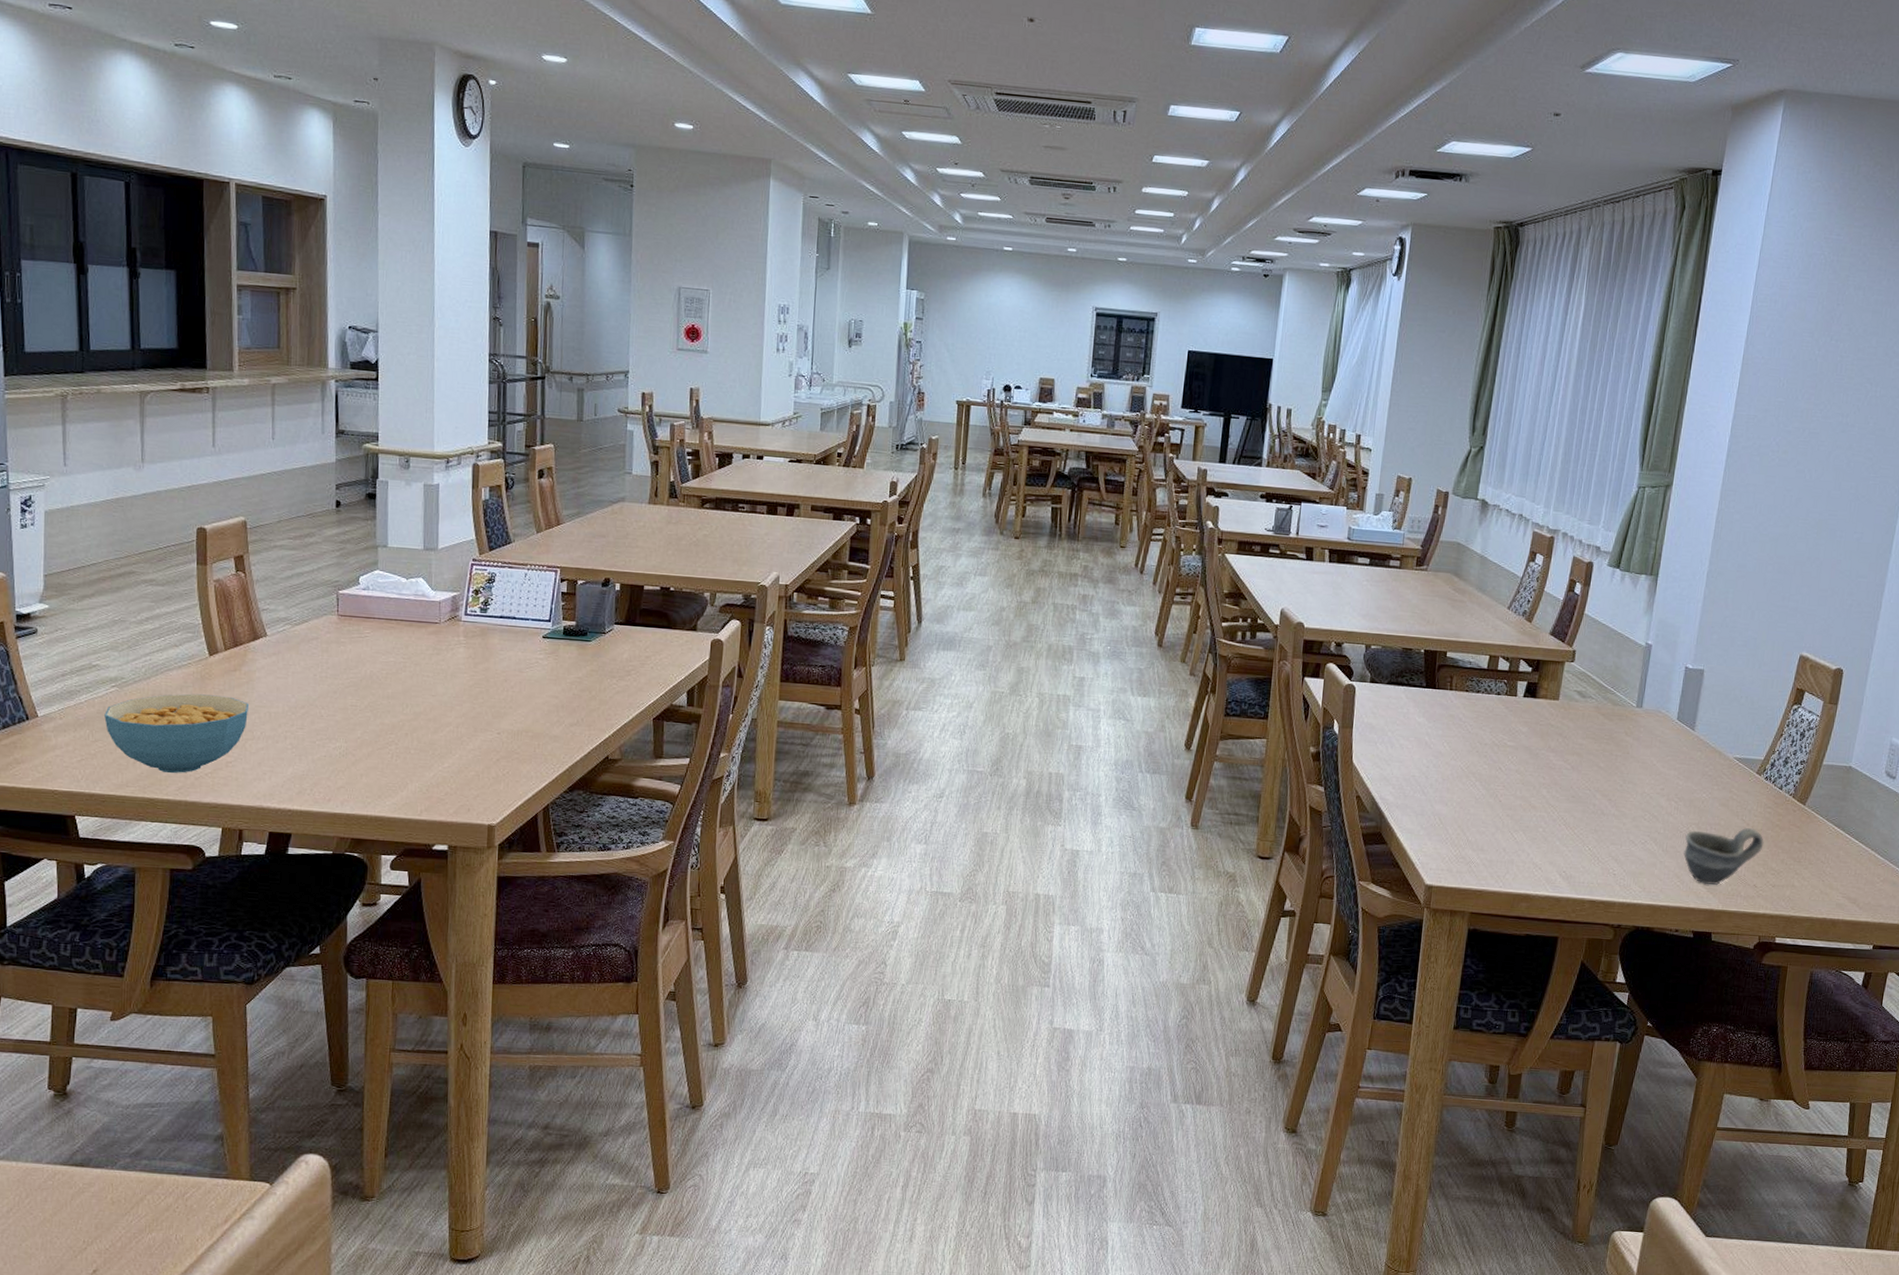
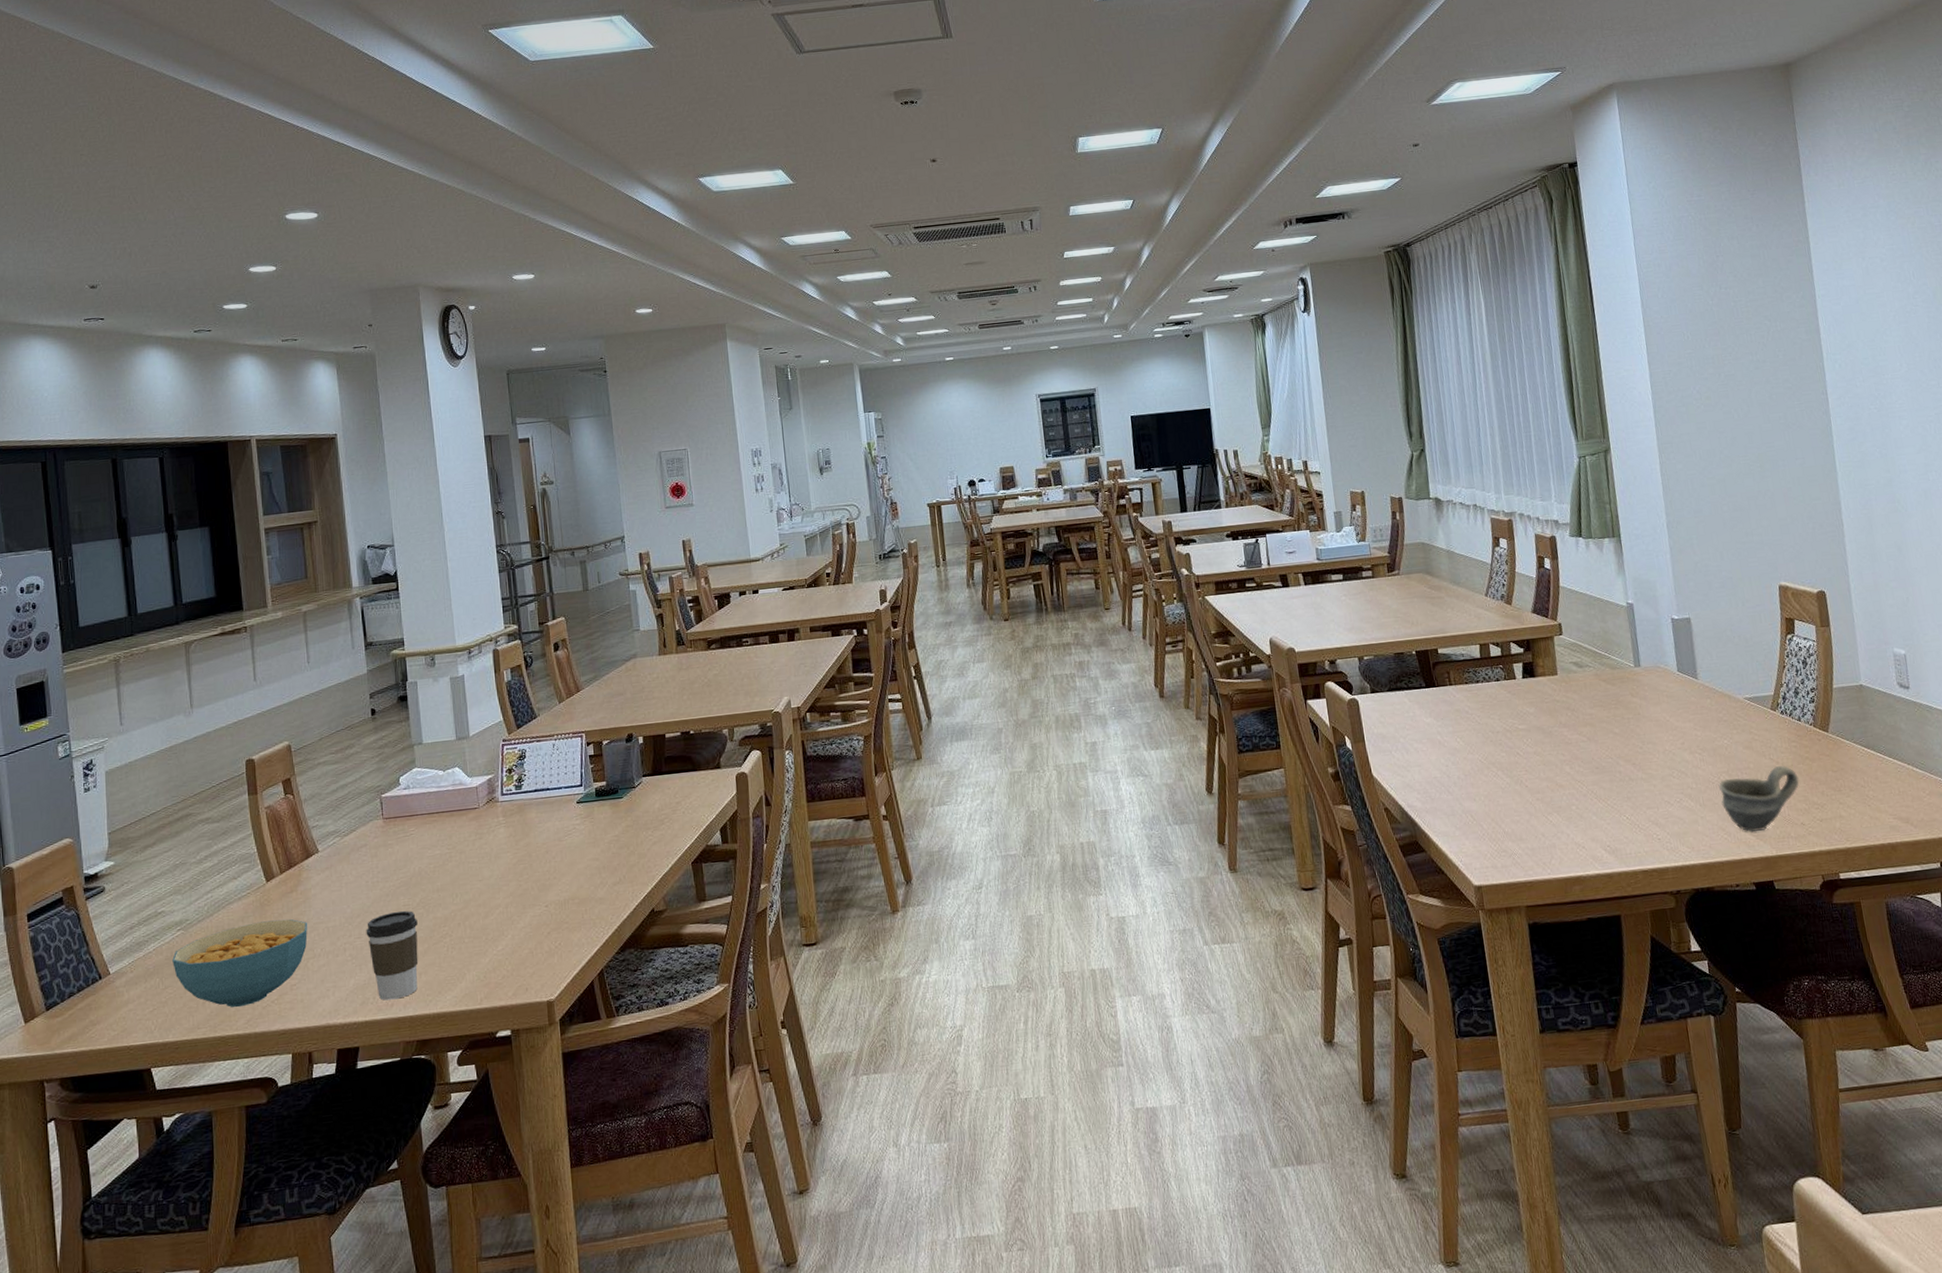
coffee cup: none [309,709,364,795] -> present [366,910,419,1001]

